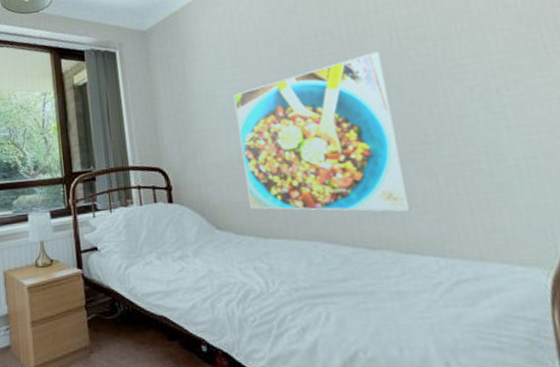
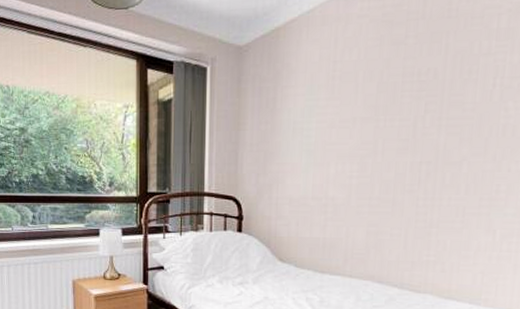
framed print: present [233,51,411,212] -> none [314,99,478,261]

